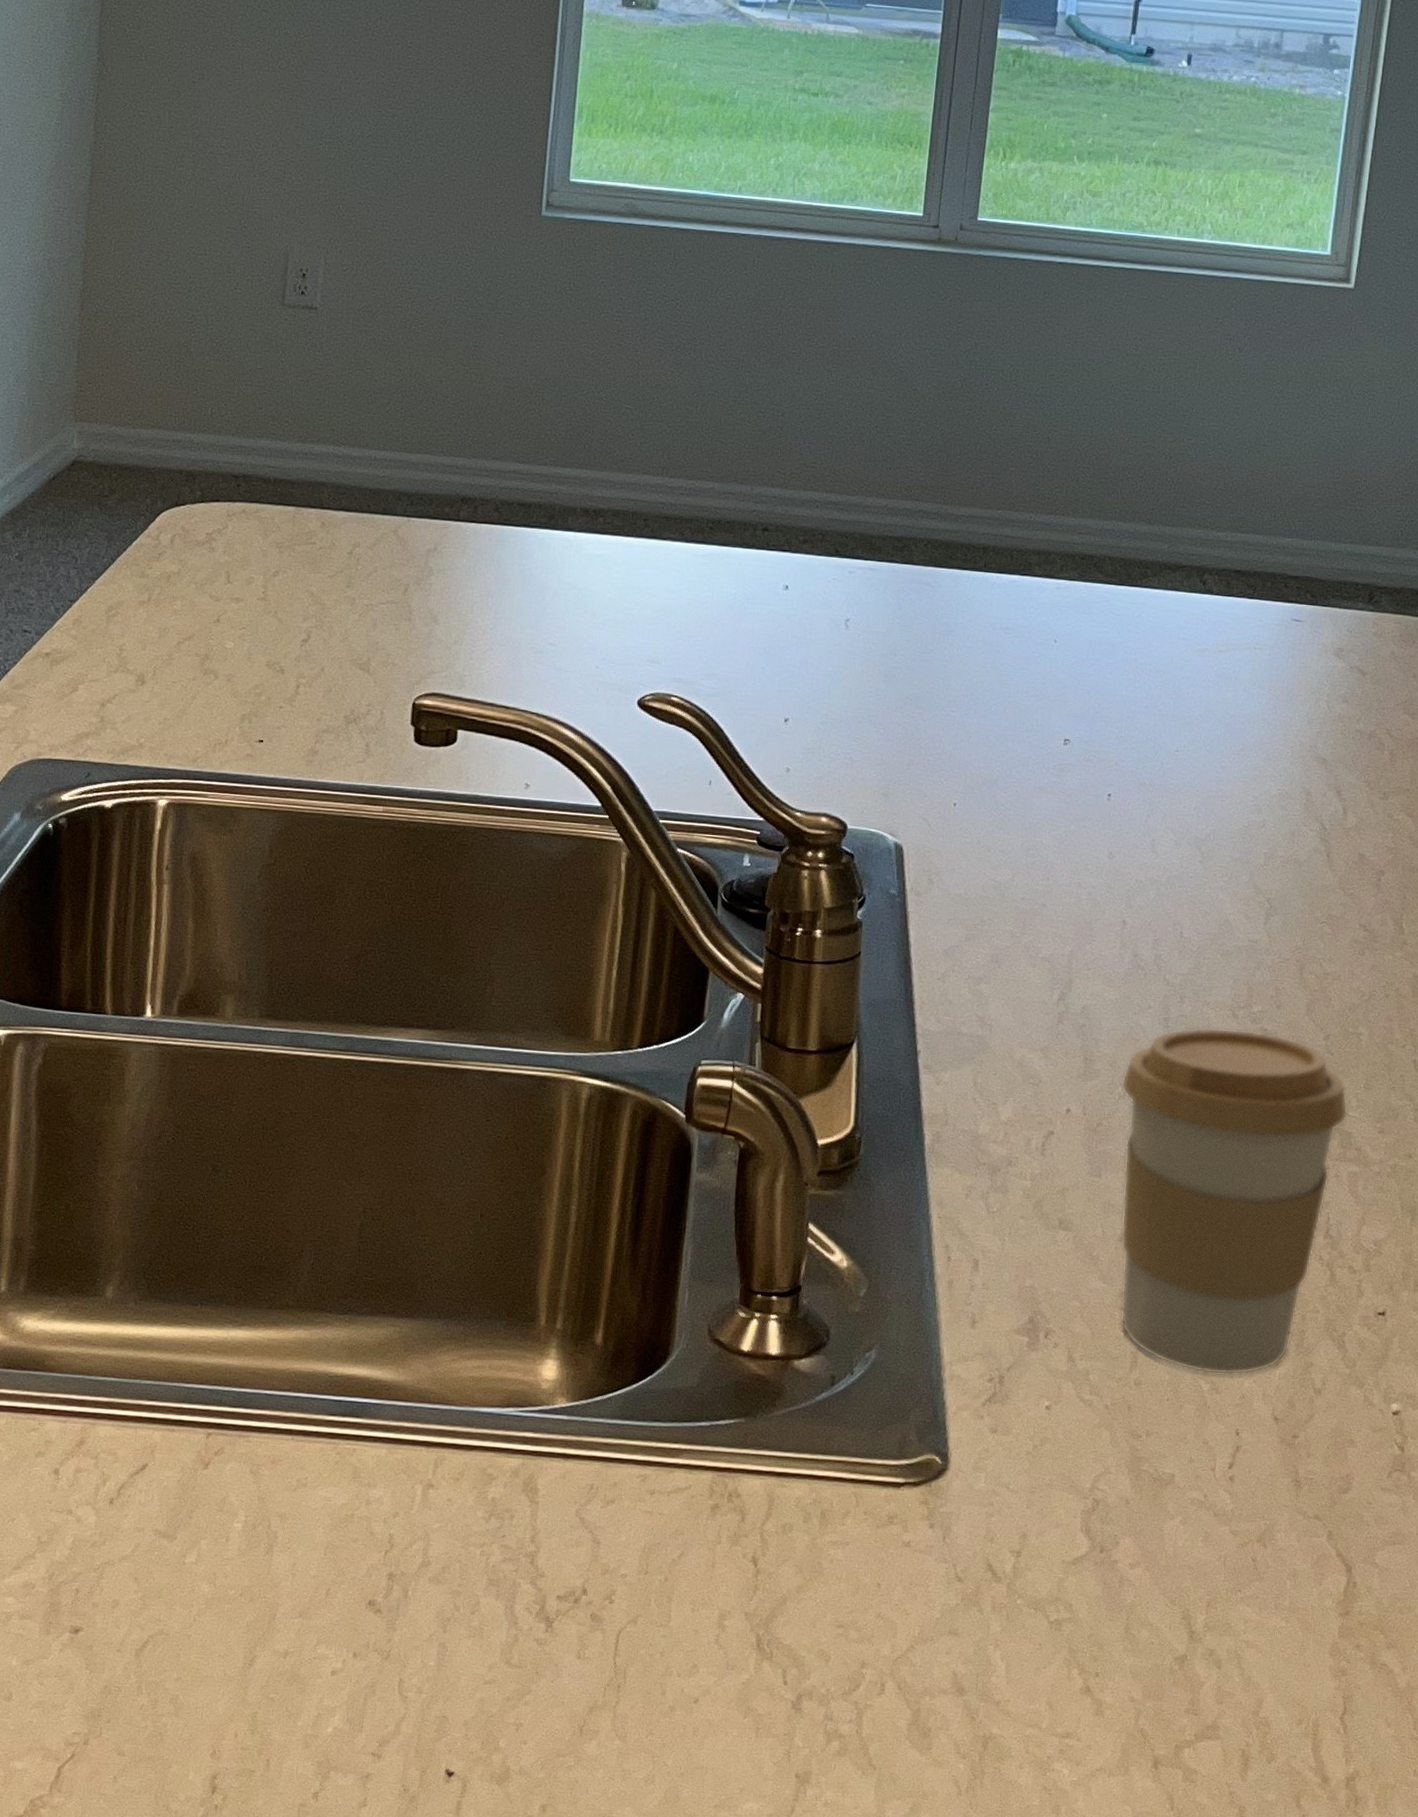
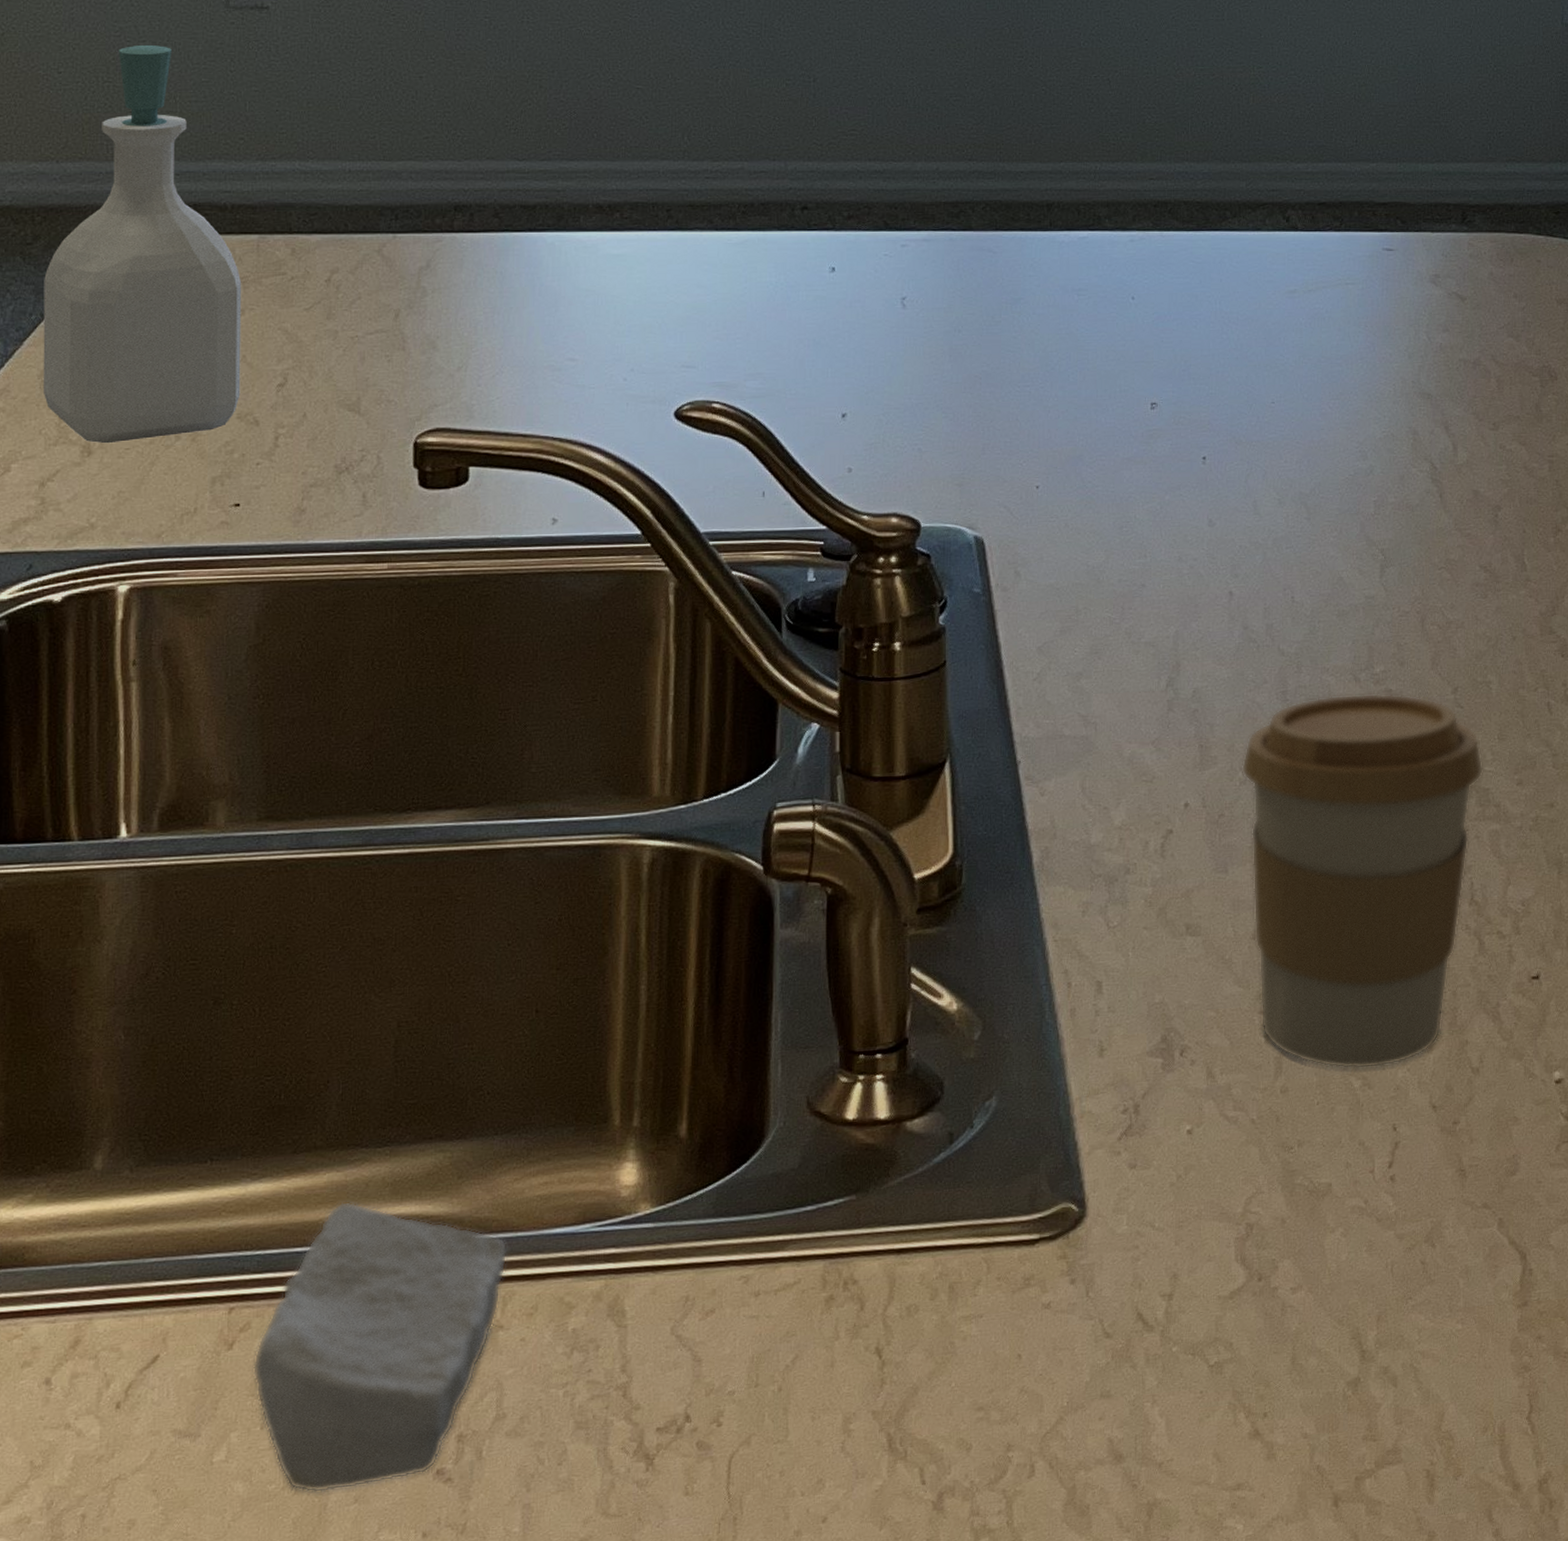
soap bottle: none [108,331,278,676] -> present [42,44,242,444]
soap bar: none [222,1356,442,1605] -> present [252,1201,508,1493]

